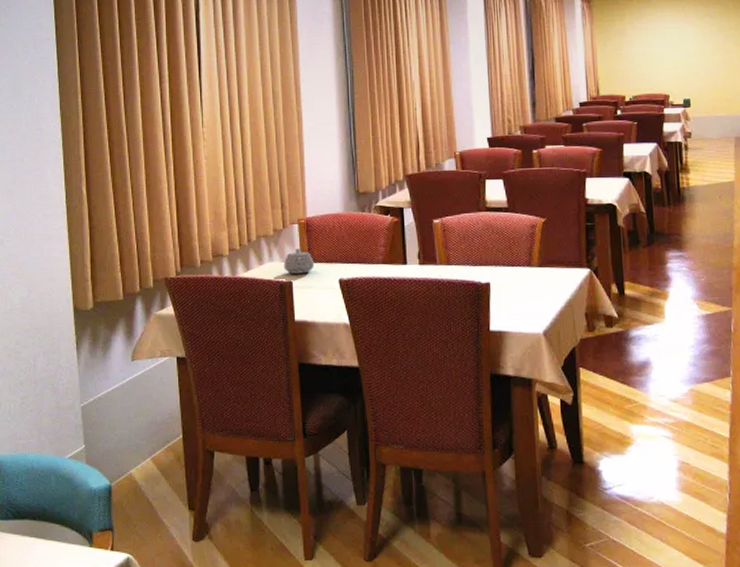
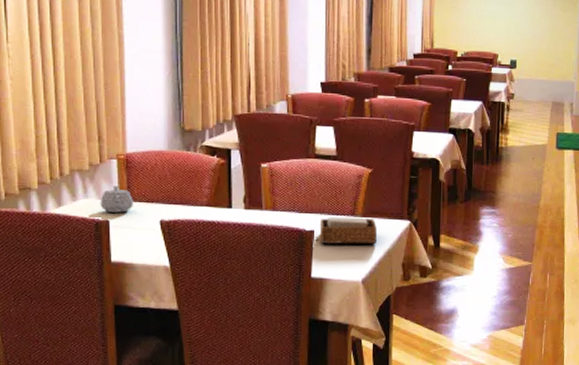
napkin holder: none [495,267,557,296] -> present [319,217,378,245]

